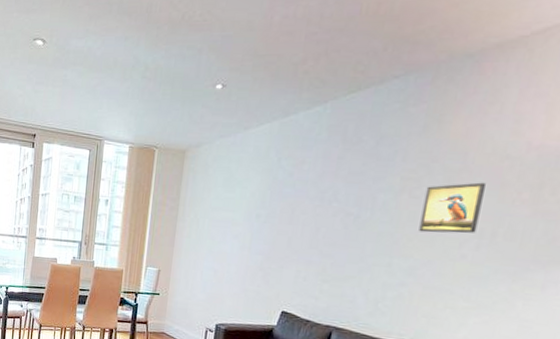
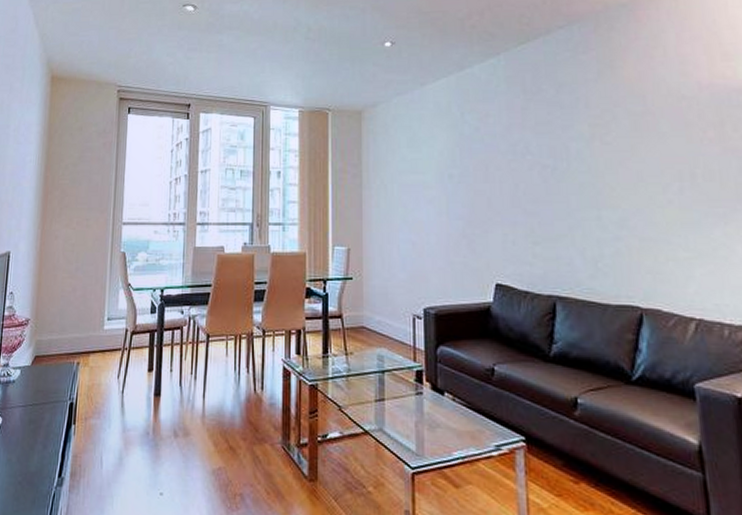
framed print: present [418,182,486,234] -> none [615,124,675,180]

